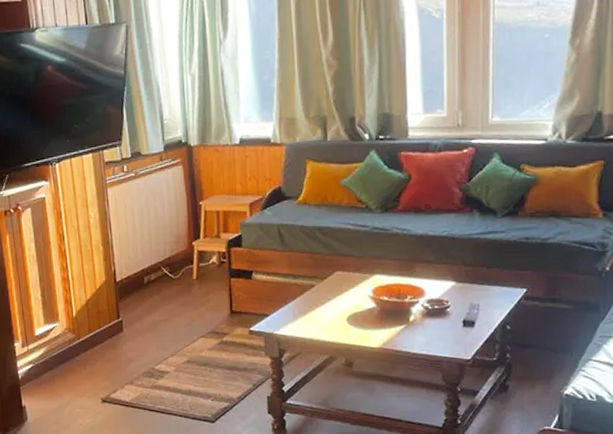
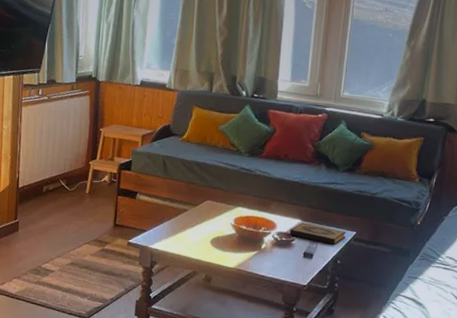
hardback book: none [442,284,515,308] -> present [289,222,347,245]

